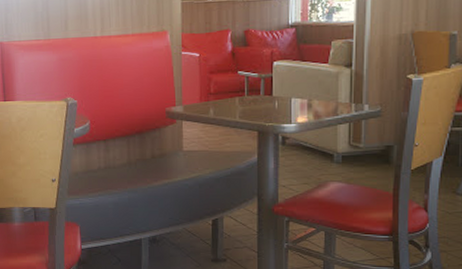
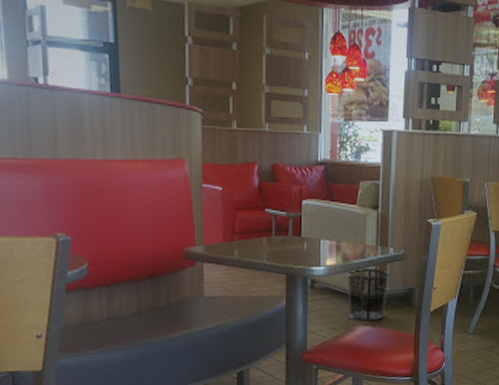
waste bin: none [319,125,364,178] -> present [347,267,389,322]

